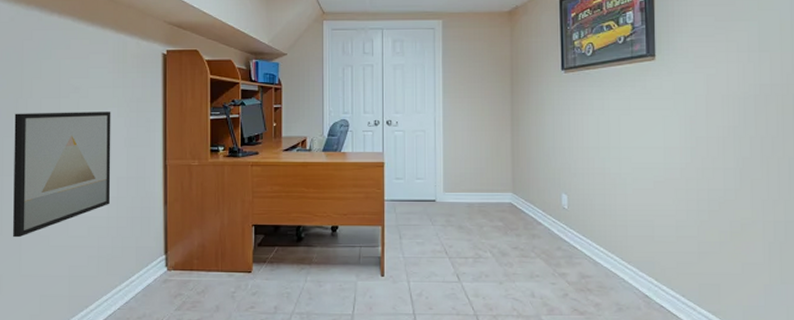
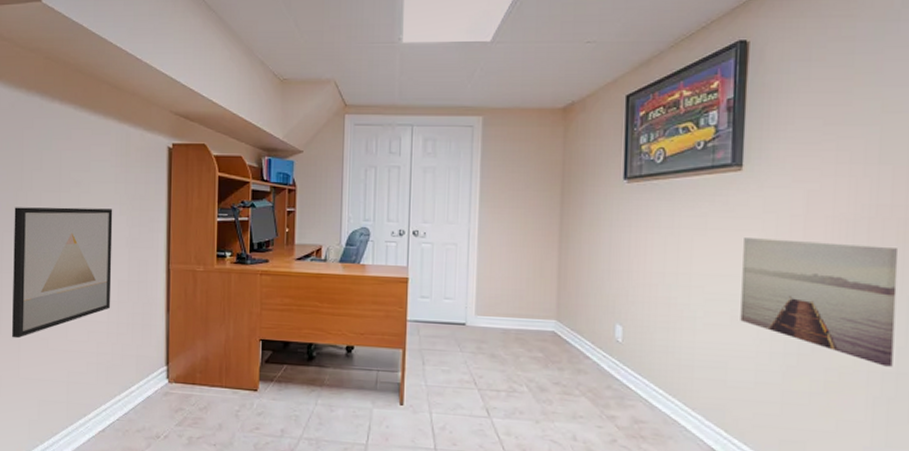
wall art: none [660,115,781,217] -> present [740,238,899,367]

